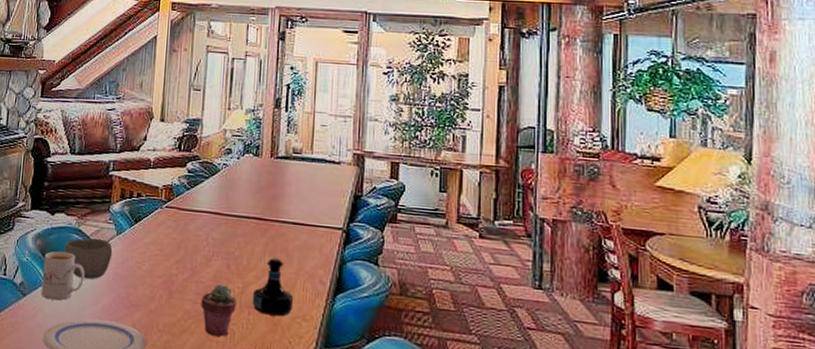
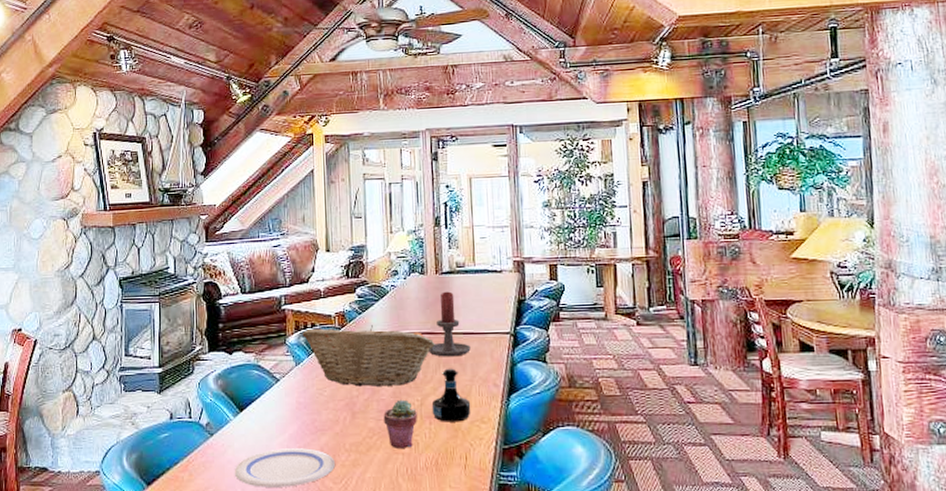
mug: present [41,251,85,301] -> none [227,388,269,436]
bowl: present [64,238,113,280] -> none [246,372,294,412]
fruit basket: none [127,198,263,270] -> present [302,325,435,387]
candle holder: none [255,177,299,247] -> present [429,291,471,357]

